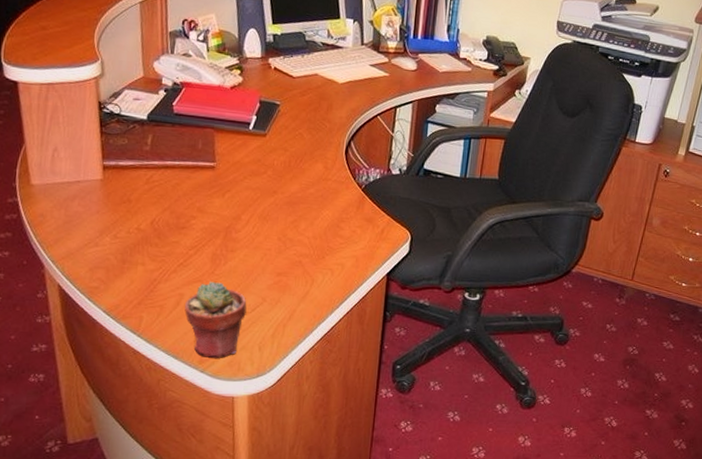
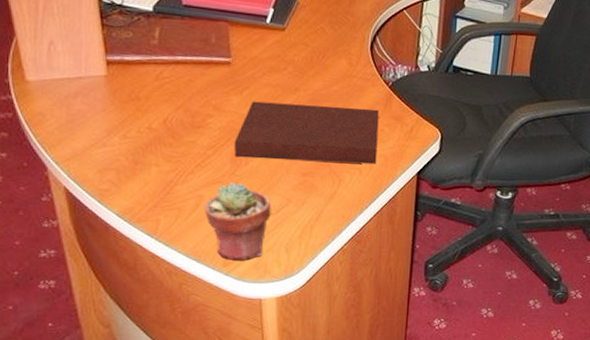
notebook: none [214,203,352,265] -> present [234,101,380,164]

